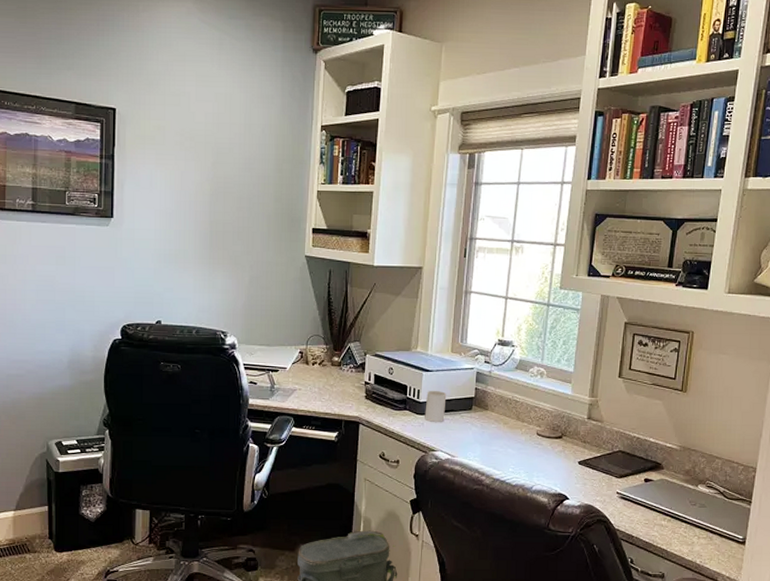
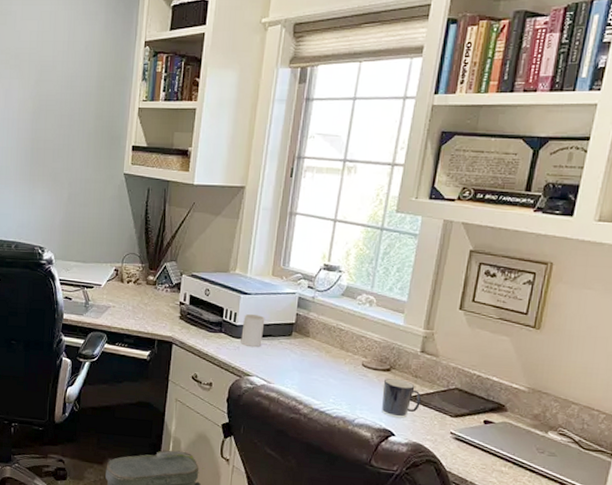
mug: none [555,444,590,482] -> present [381,378,421,418]

